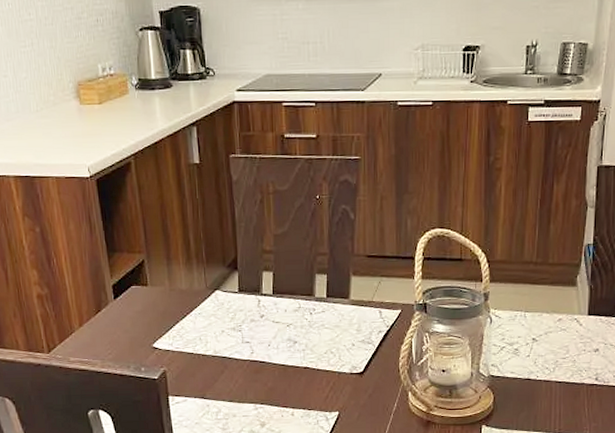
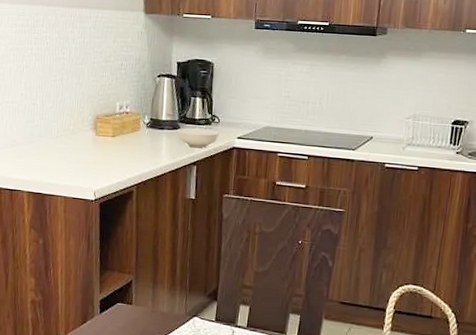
bowl: none [169,84,217,106] -> present [176,128,220,148]

